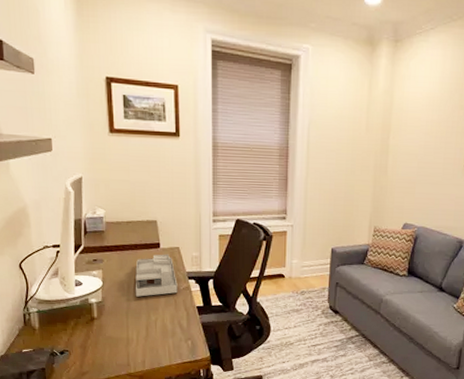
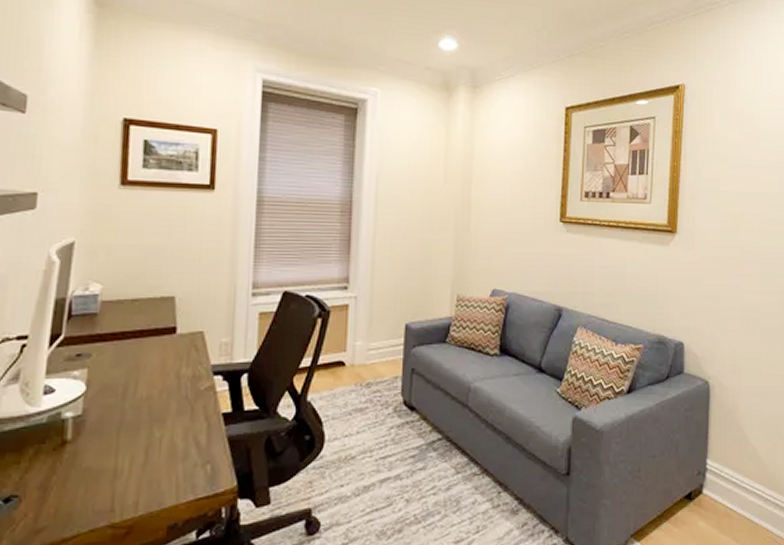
desk organizer: present [135,254,178,297] -> none [135,341,197,405]

